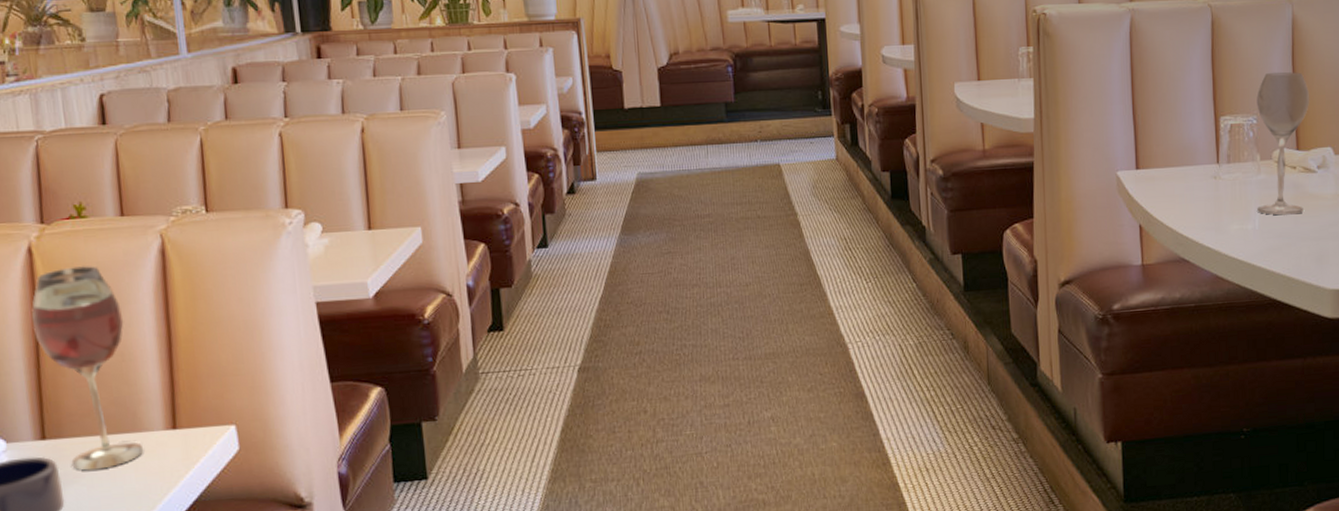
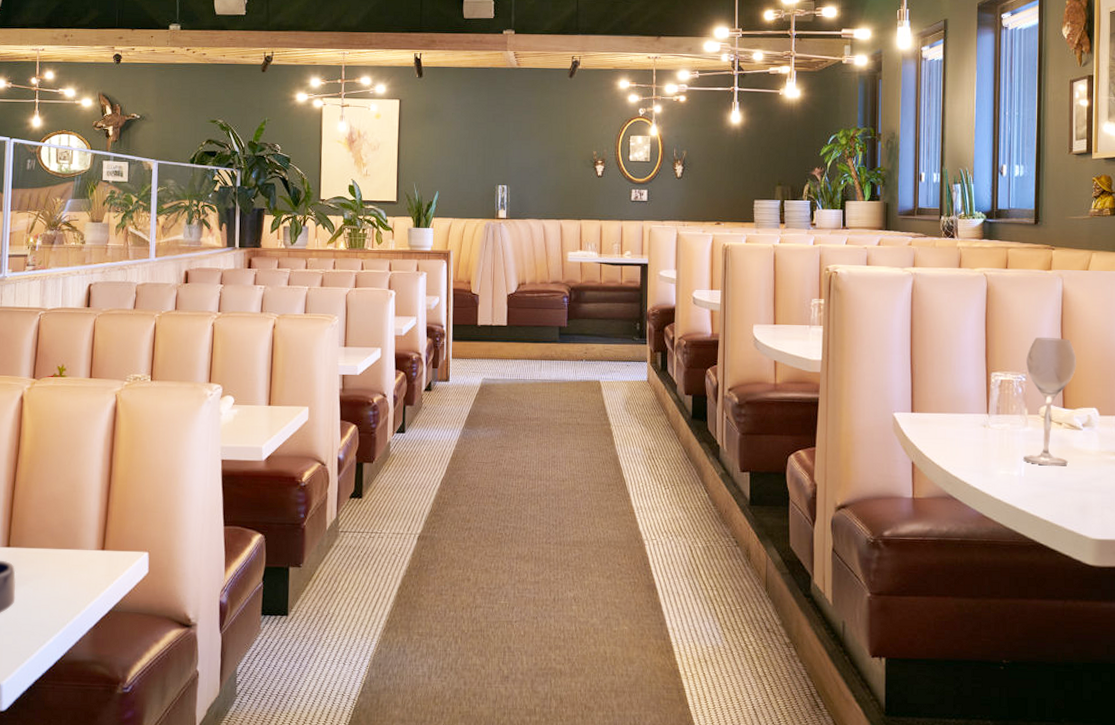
wineglass: present [31,266,144,471] -> none [15,414,80,576]

